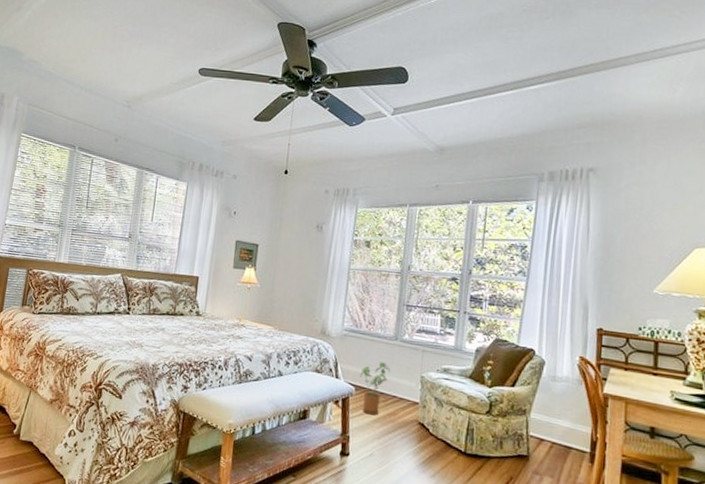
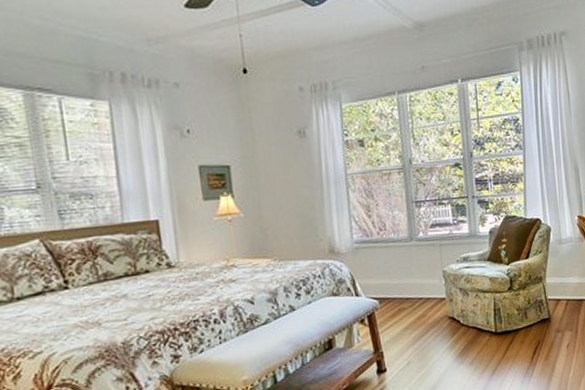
house plant: present [360,362,390,416] -> none [381,266,411,324]

